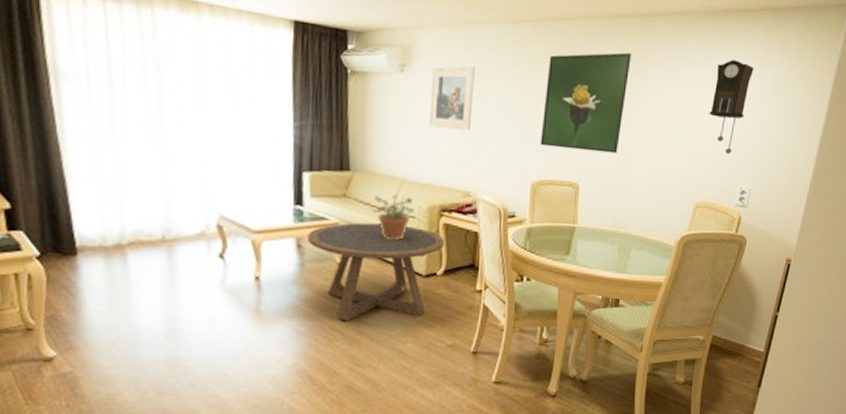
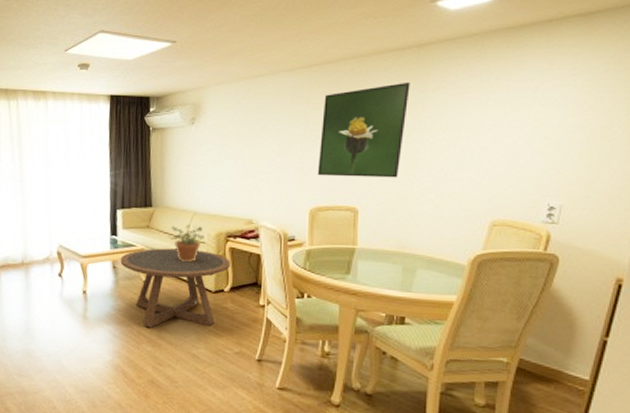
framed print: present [429,65,475,131] -> none [216,112,255,168]
pendulum clock: present [709,60,754,154] -> none [504,74,559,170]

